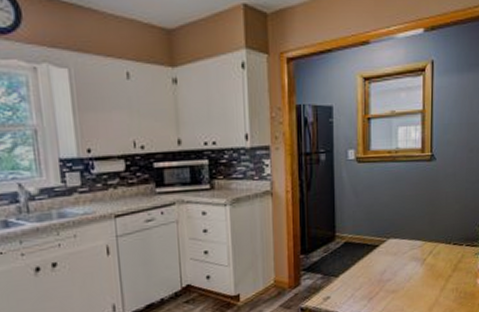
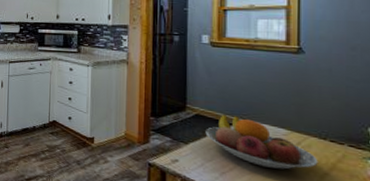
fruit bowl: none [354,236,445,283] -> present [205,114,319,170]

